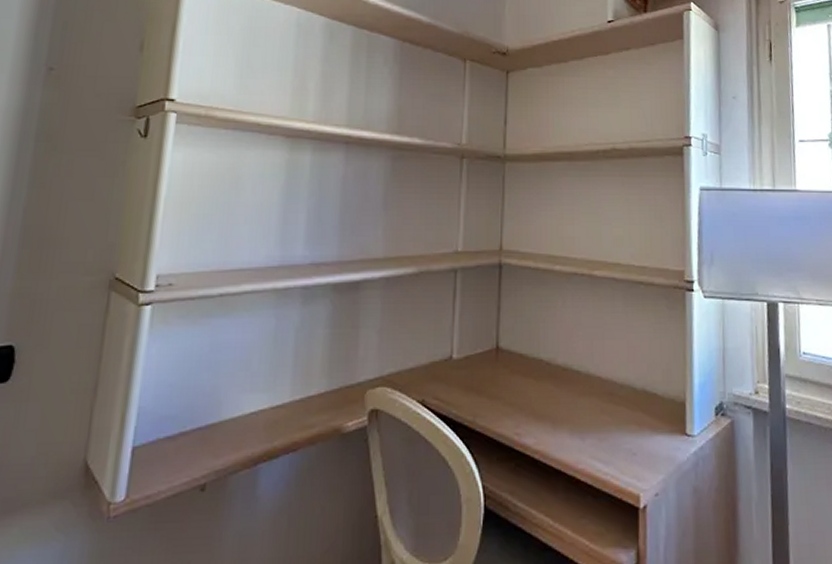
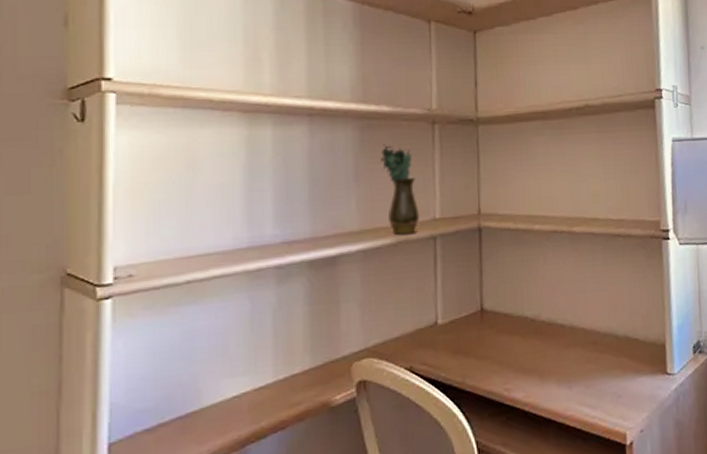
vase: none [409,175,443,266] -> present [380,144,420,235]

